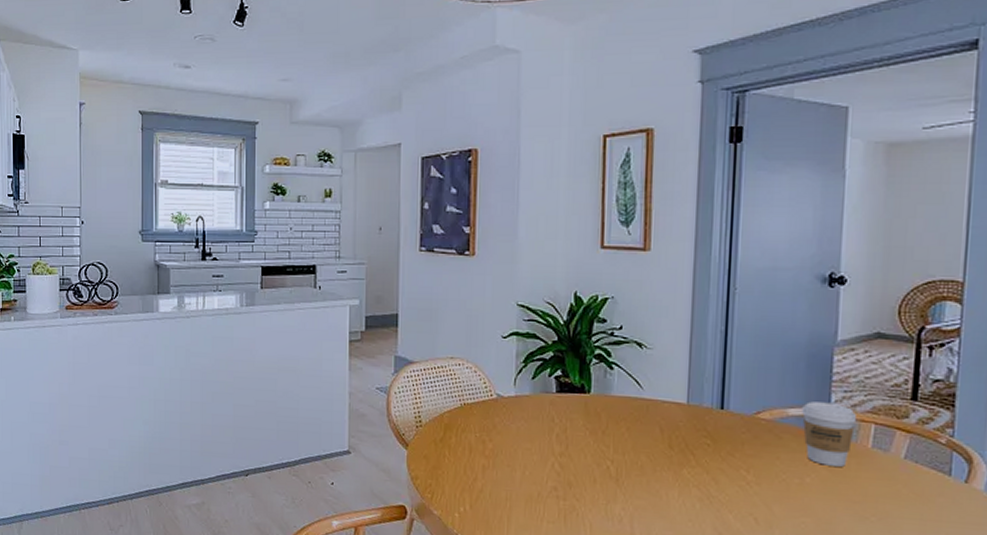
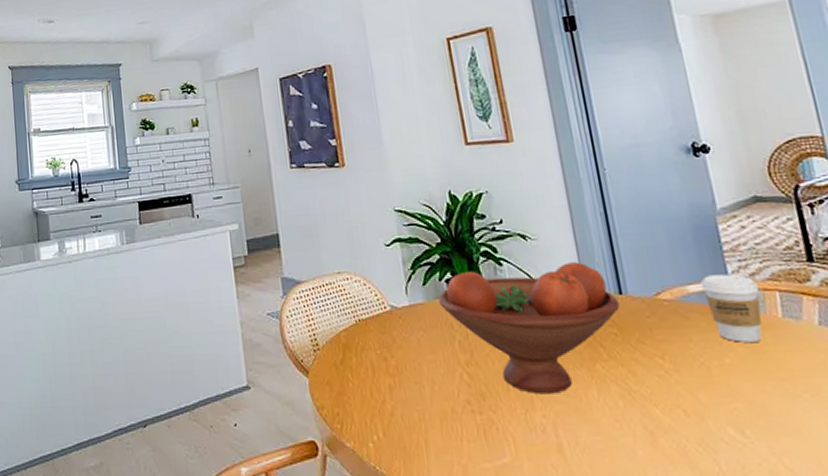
fruit bowl: none [544,371,720,491] -> present [438,262,620,395]

